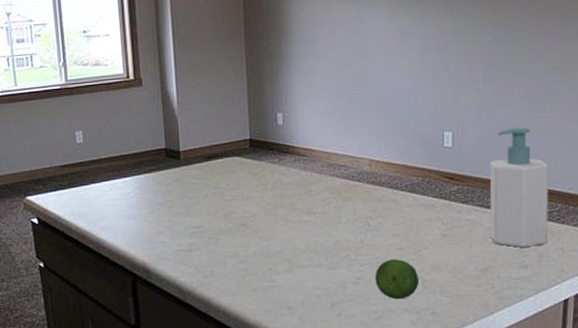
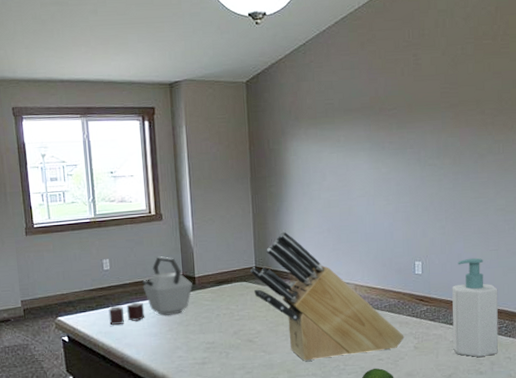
kettle: none [82,127,177,206] -> present [108,256,192,325]
knife block: none [244,97,430,250] -> present [250,231,404,361]

